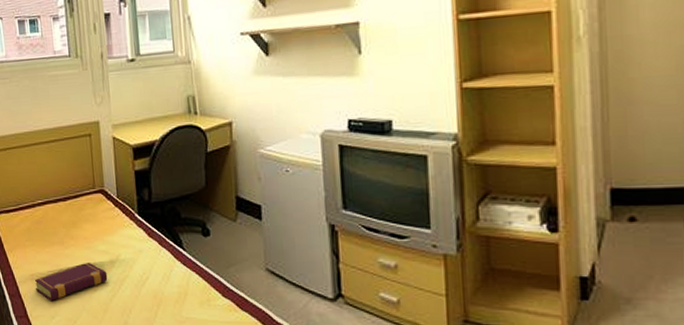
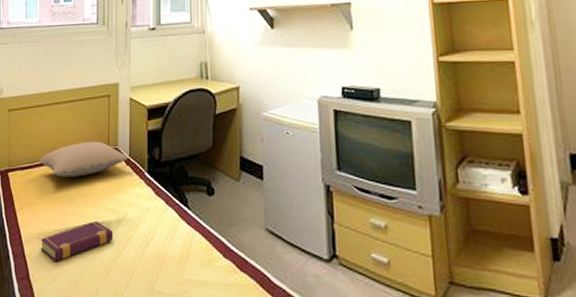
pillow: none [24,183,116,220] -> present [39,141,128,177]

